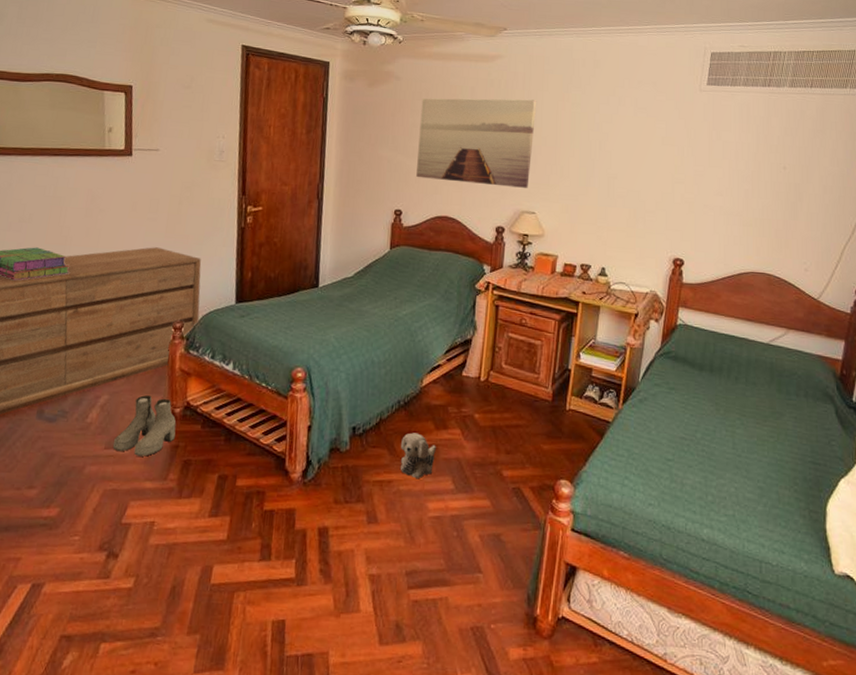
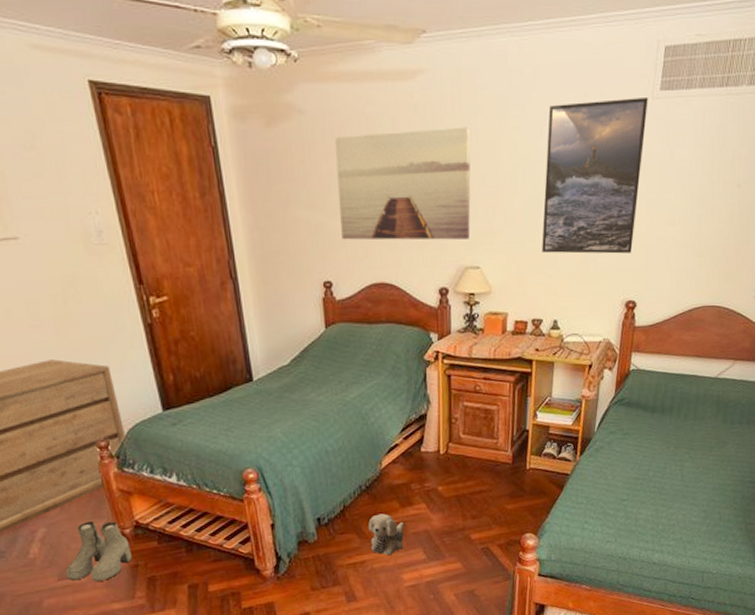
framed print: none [594,89,696,216] -> present [542,98,648,254]

